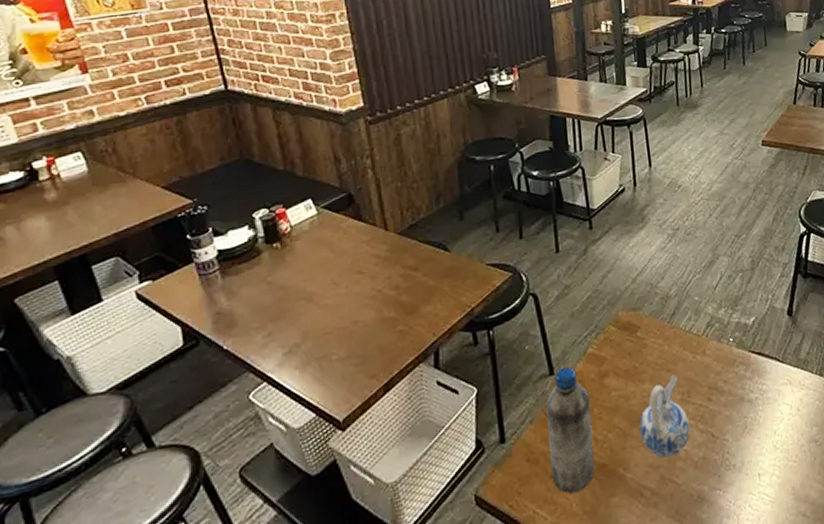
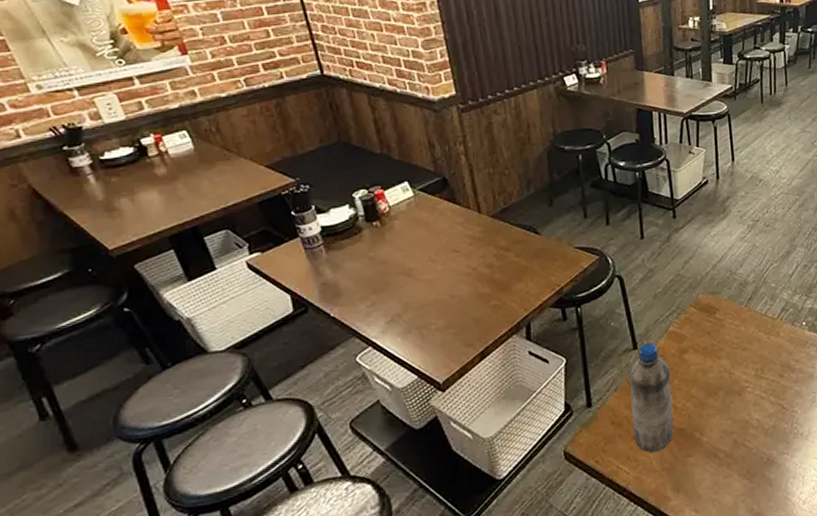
ceramic pitcher: present [639,374,690,458] -> none [715,353,762,425]

